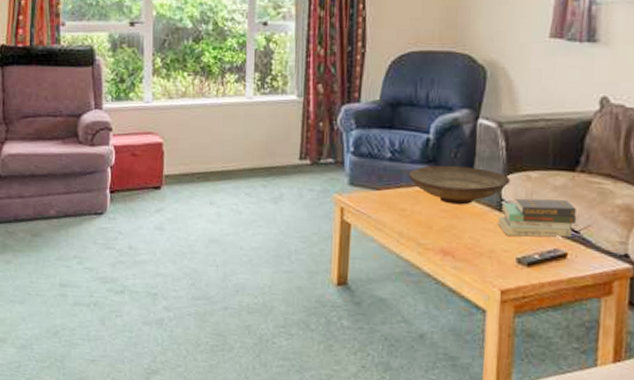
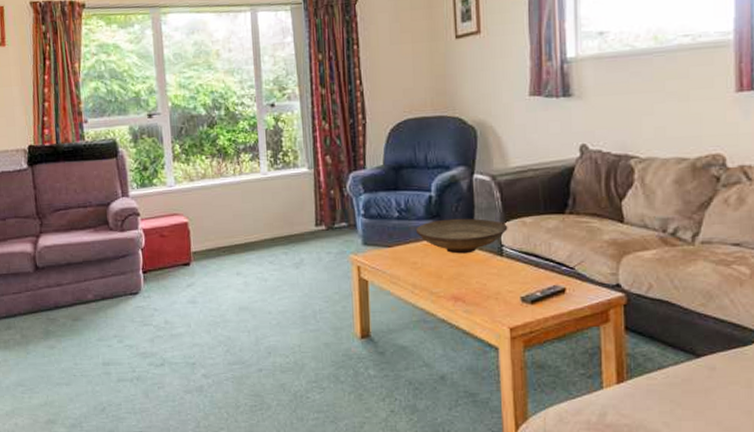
books: present [497,198,577,238] -> none [499,239,571,277]

